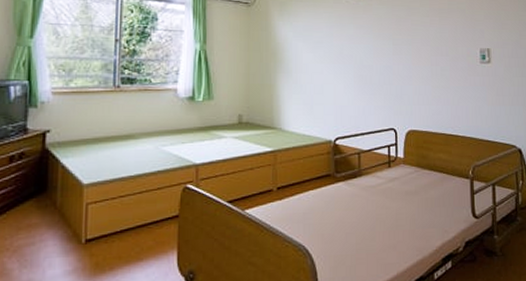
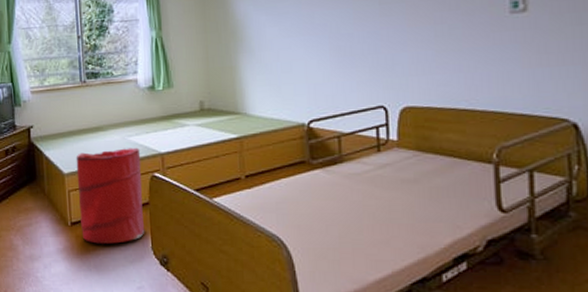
laundry hamper: none [97,158,174,263] -> present [76,147,145,244]

